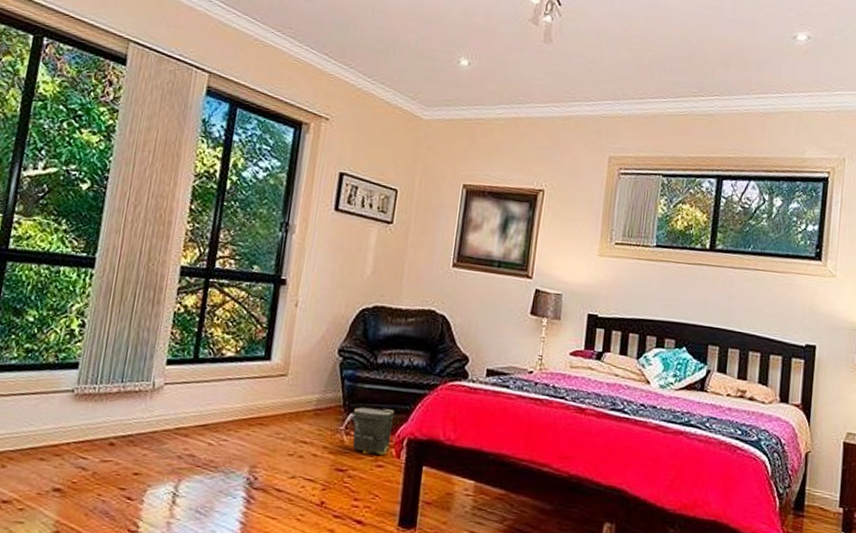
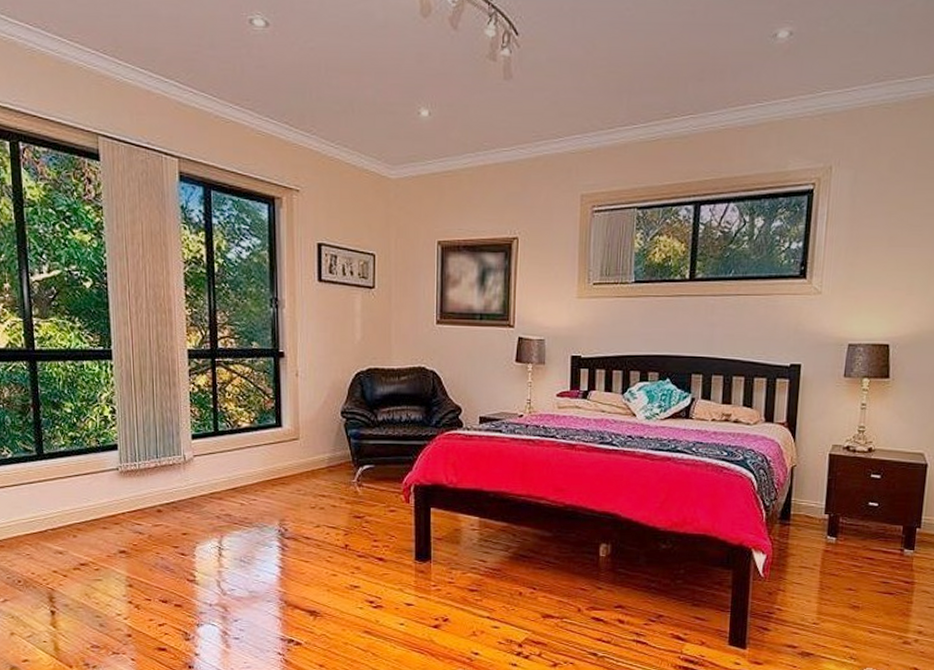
bag: present [352,407,395,456] -> none [362,461,400,502]

